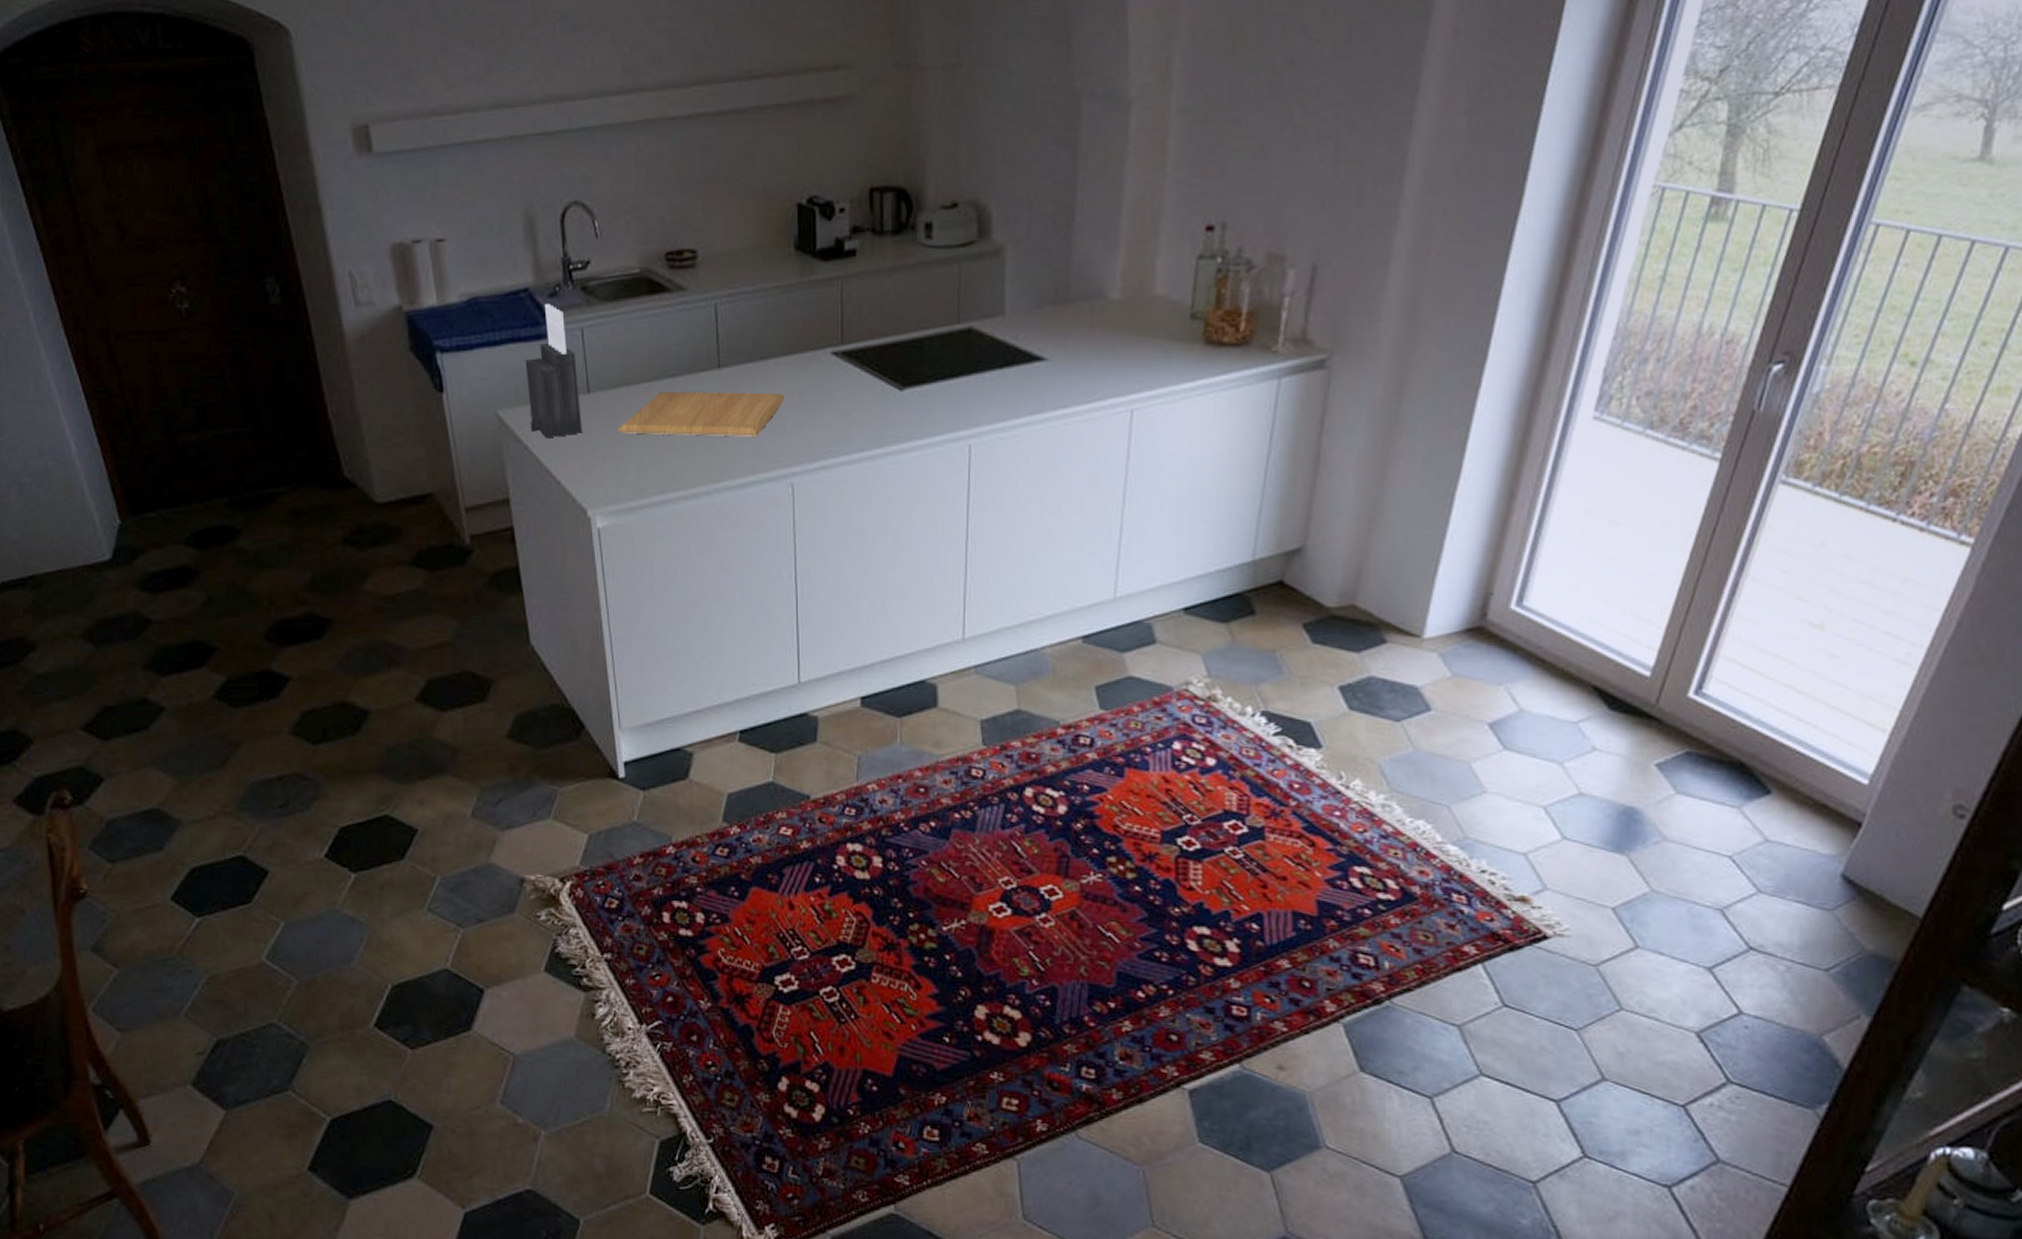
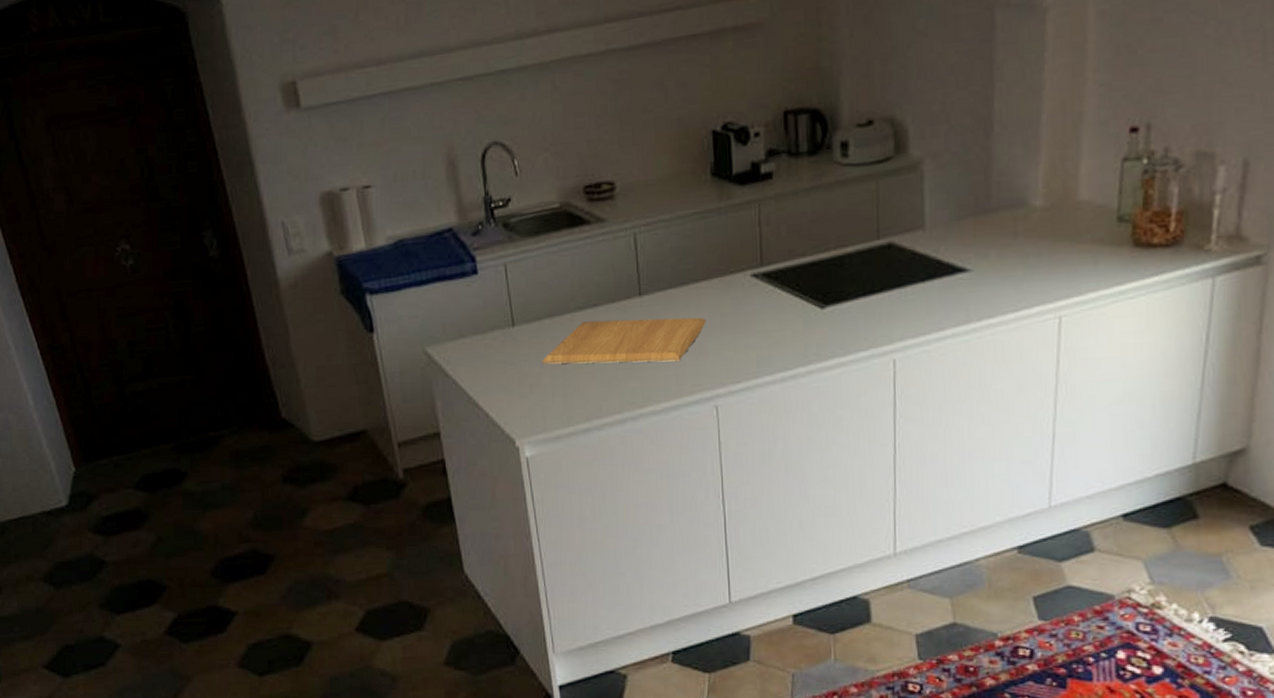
knife block: present [525,304,582,439] -> none [451,242,508,373]

